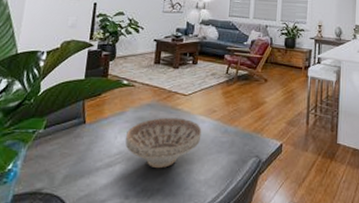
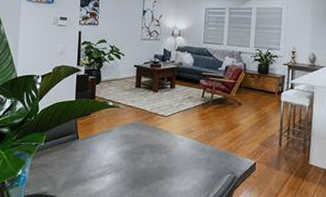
decorative bowl: present [125,117,202,169] -> none [114,135,181,180]

